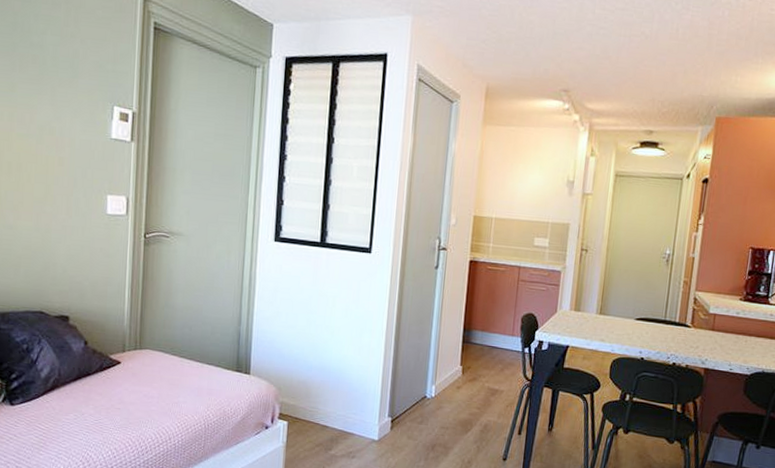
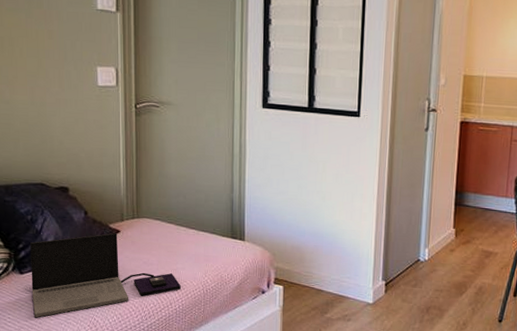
laptop computer: none [22,364,181,452] -> present [30,233,181,318]

